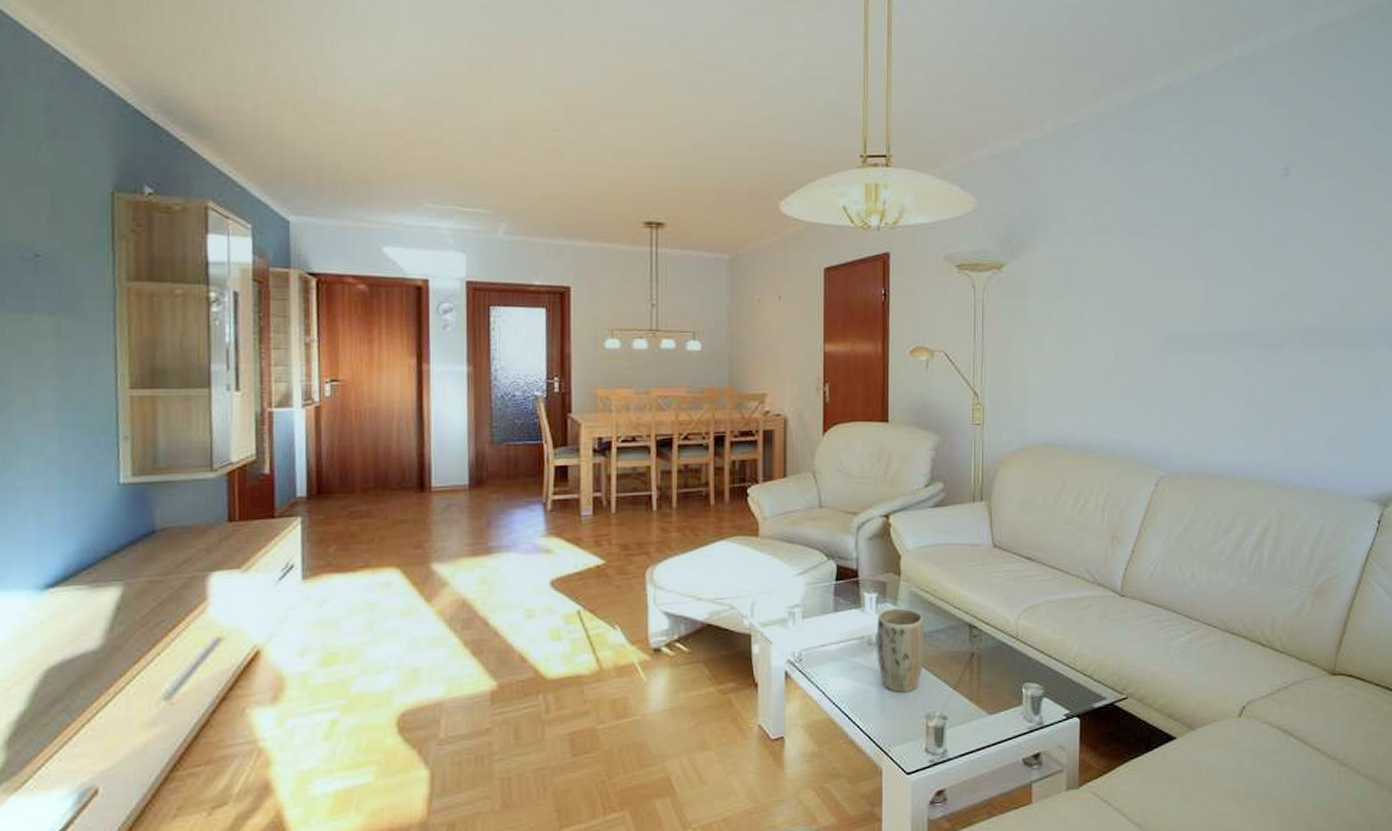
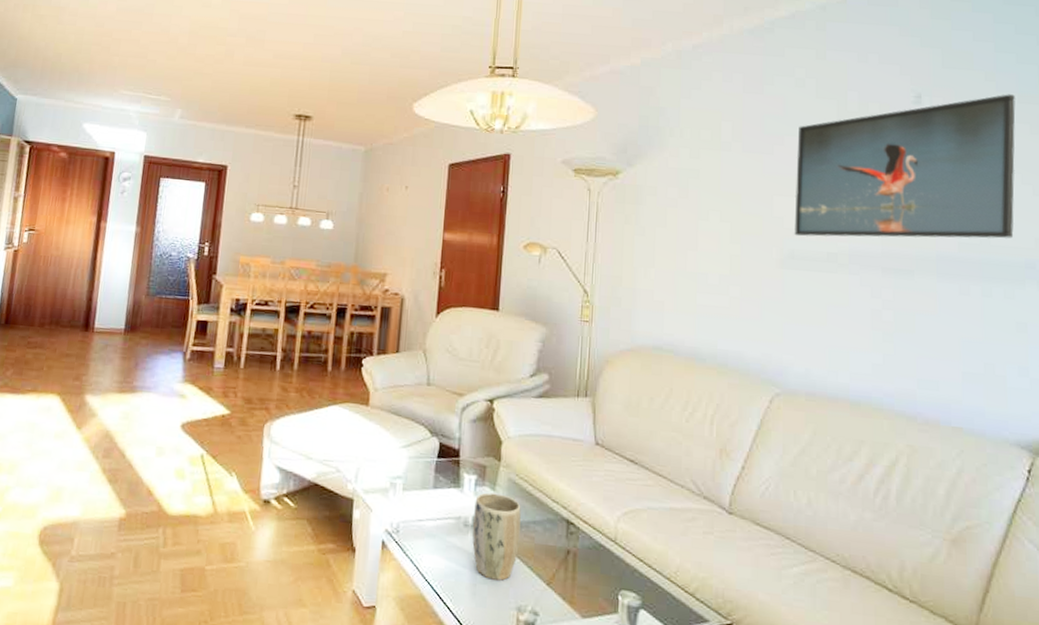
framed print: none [1174,162,1372,319] -> present [794,94,1016,239]

